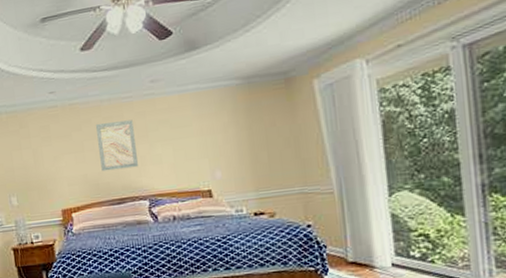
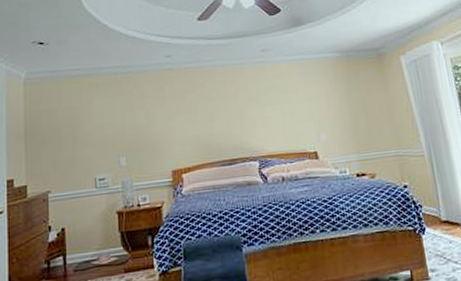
wall art: present [96,119,138,172] -> none [210,84,249,133]

